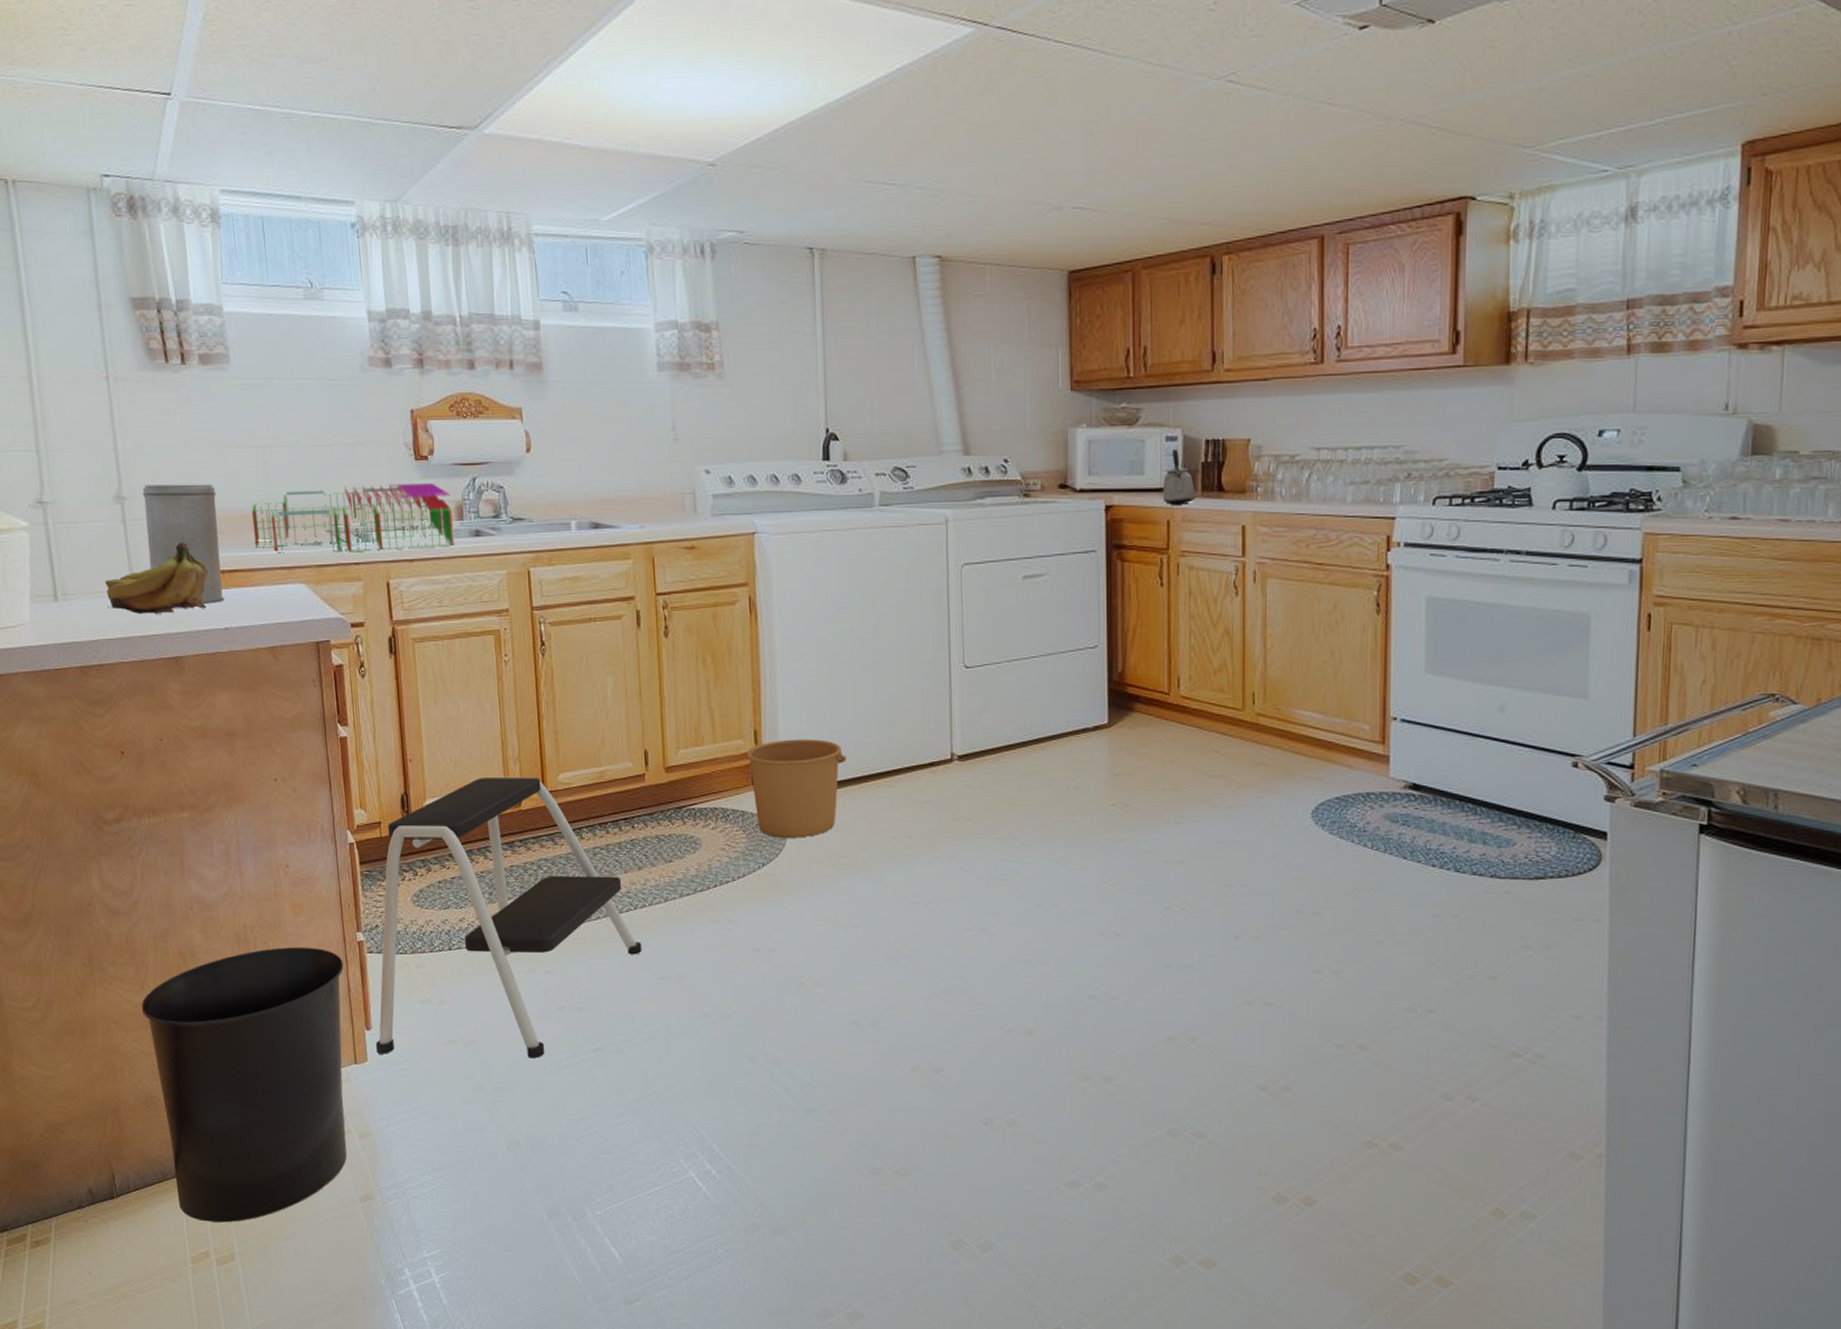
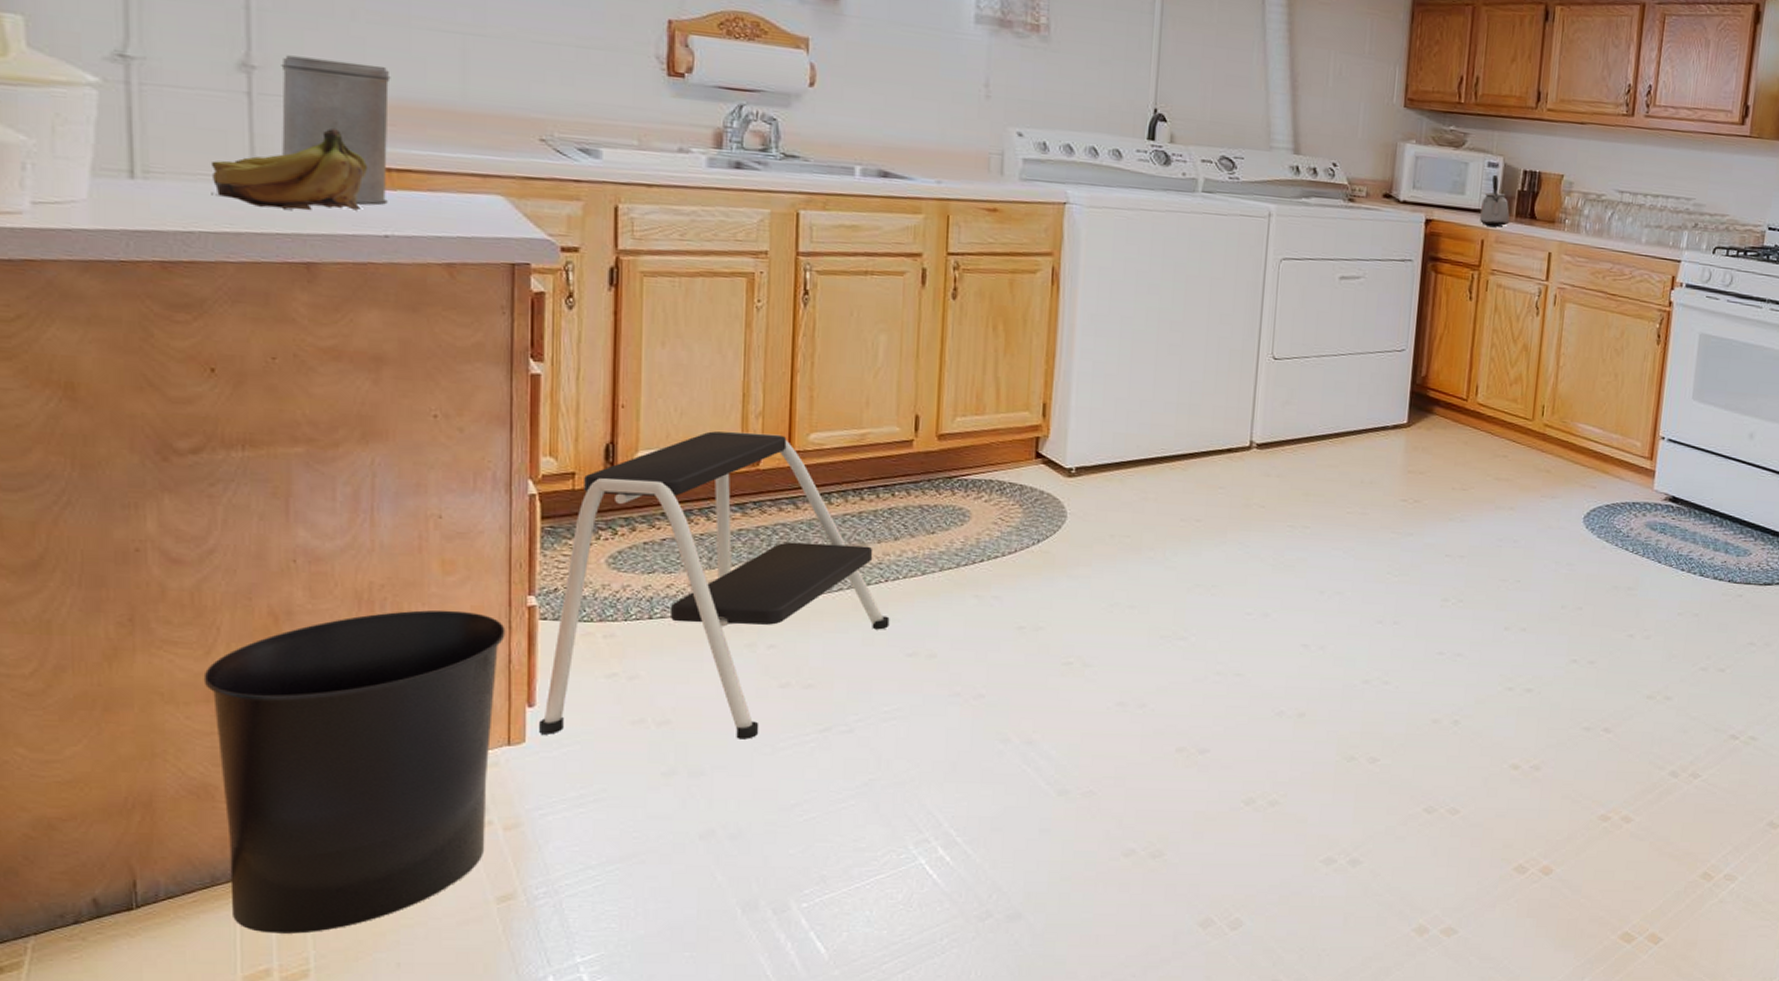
dish rack: present [251,483,454,554] -> none [438,89,709,176]
bucket: present [745,739,846,838] -> none [1030,415,1140,516]

